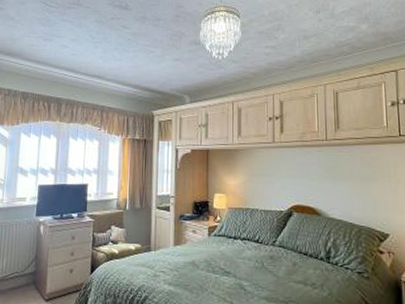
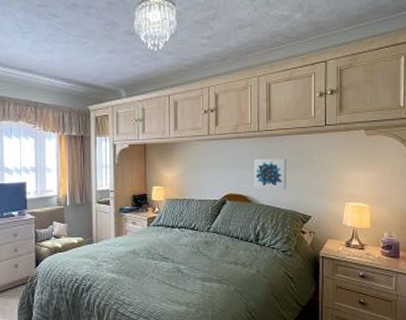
wall art: none [322,168,359,204] -> present [253,158,286,190]

